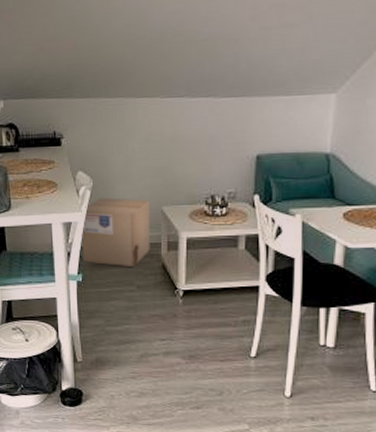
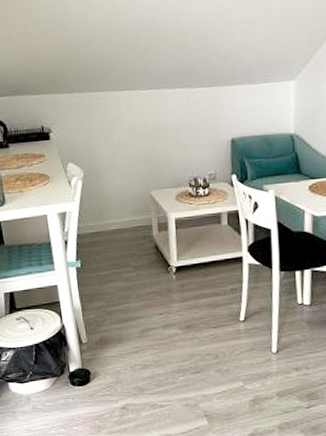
cardboard box: present [82,198,150,268] -> none [77,186,143,250]

